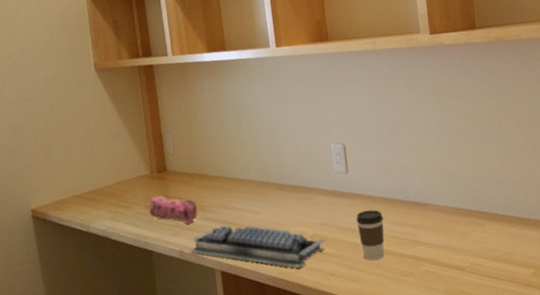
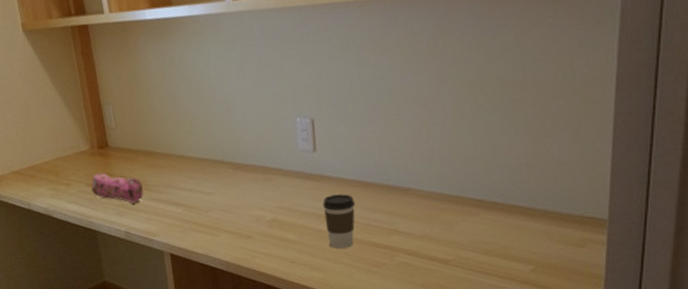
computer keyboard: present [190,225,327,268] -> none [136,206,287,253]

